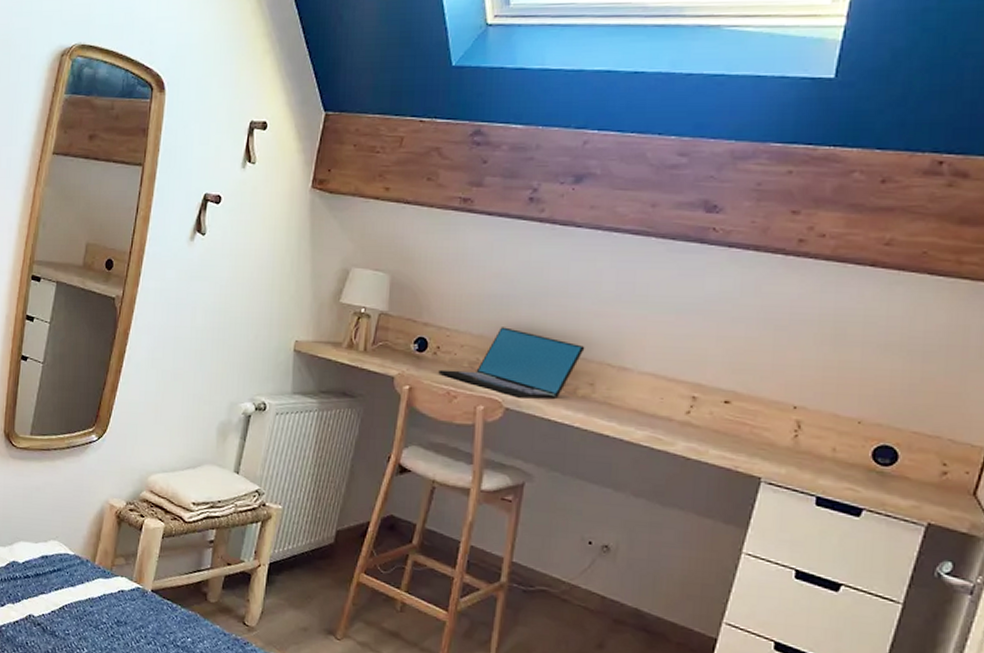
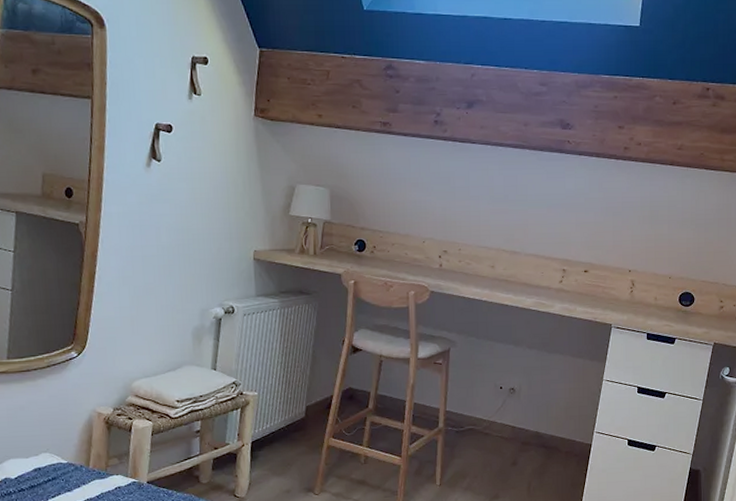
laptop: present [438,327,585,400] -> none [376,226,486,282]

